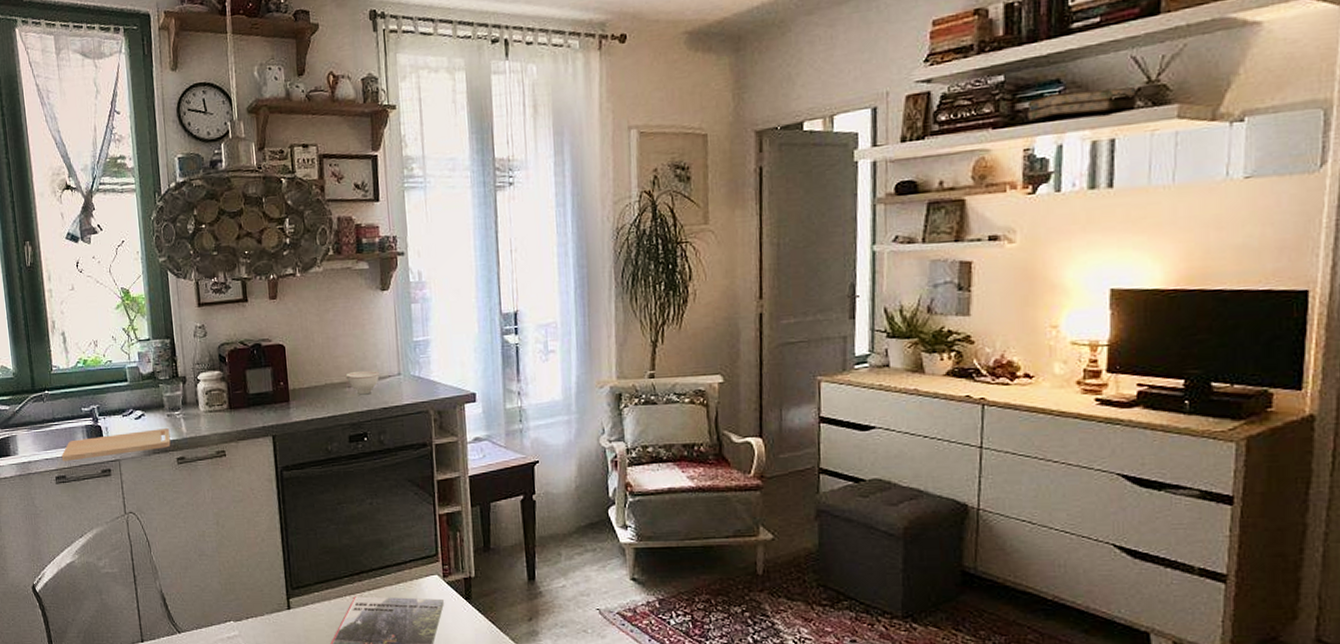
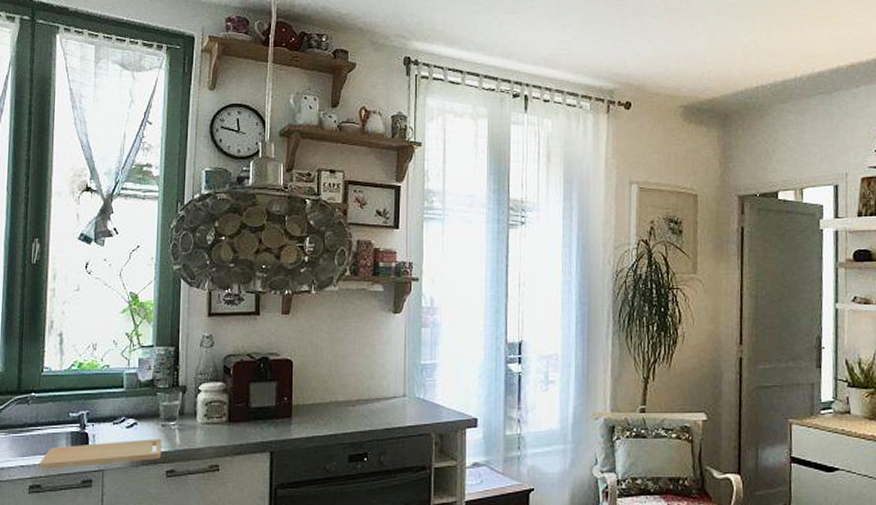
bowl: present [345,370,380,395] -> none [351,390,386,415]

